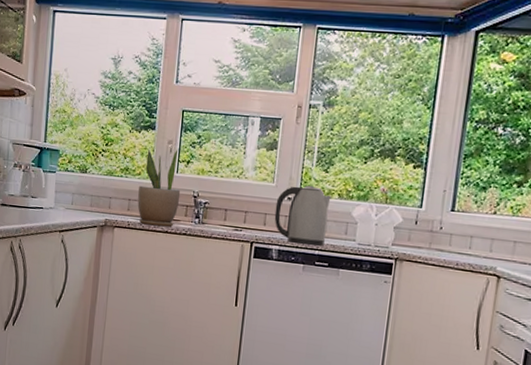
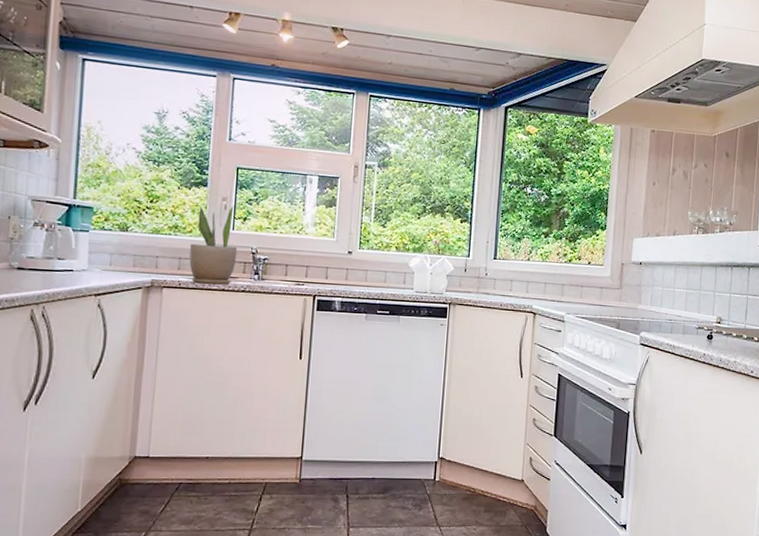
kettle: present [274,185,331,247] -> none [336,239,389,297]

